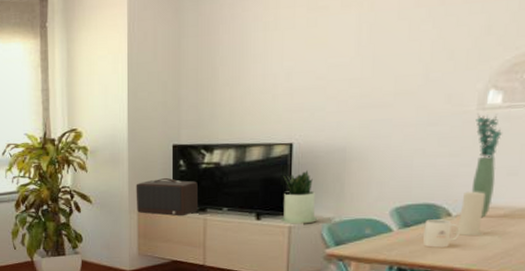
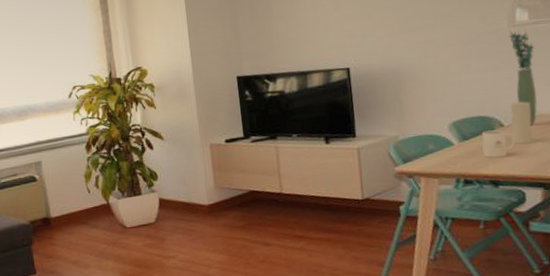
speaker: present [136,178,199,217] -> none [205,109,269,147]
planter: present [280,170,318,224] -> none [345,92,384,146]

